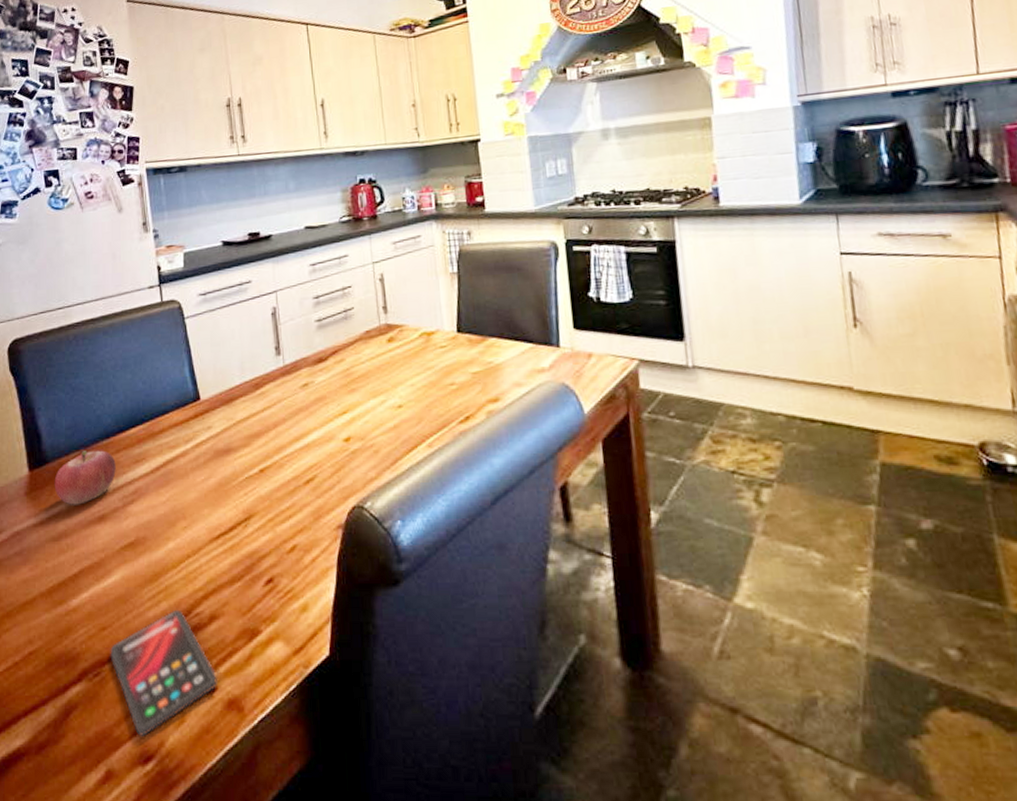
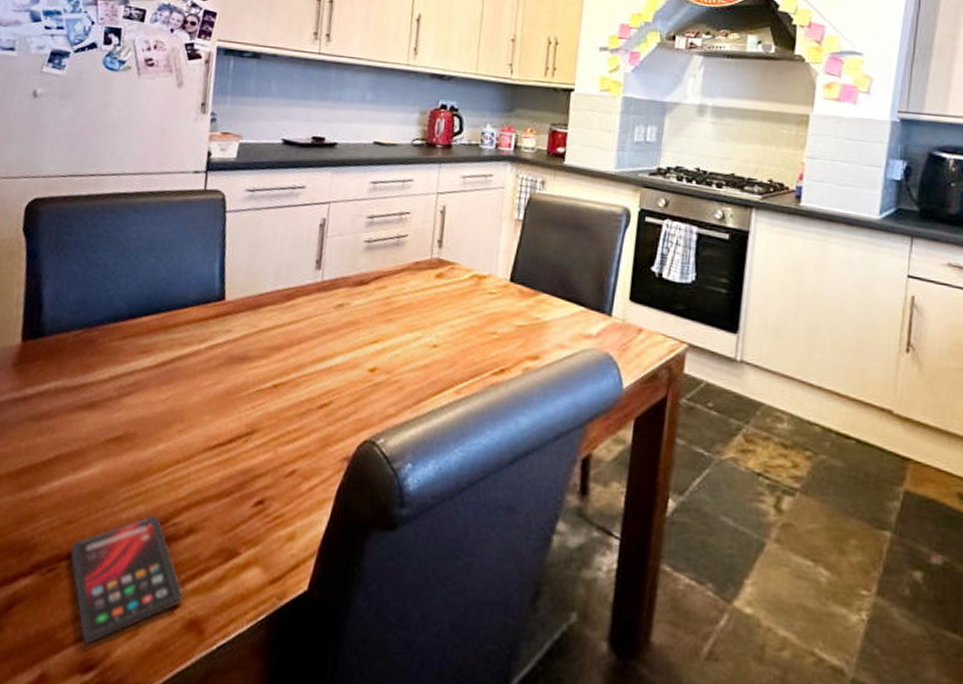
fruit: present [54,450,116,505] -> none [46,330,120,387]

